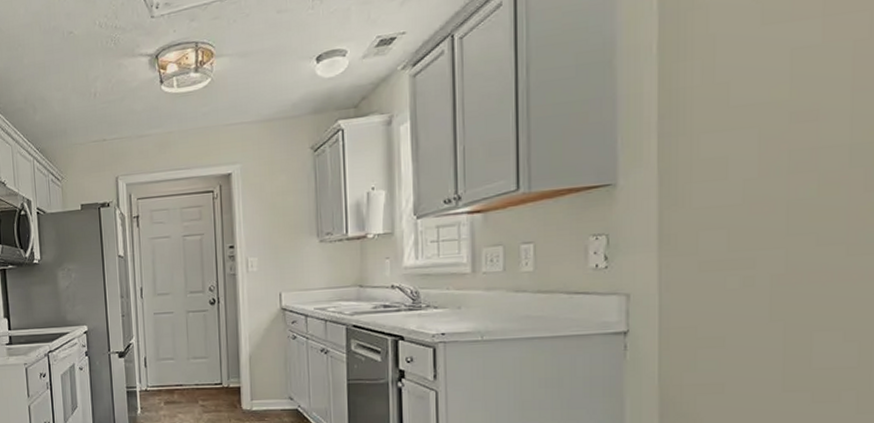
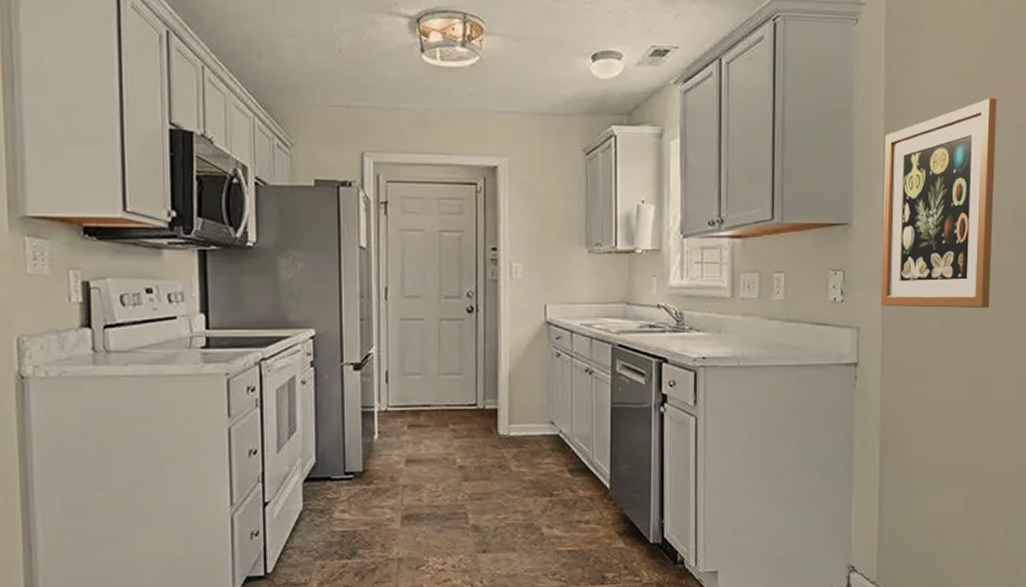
wall art: none [656,13,822,270] -> present [880,97,997,308]

